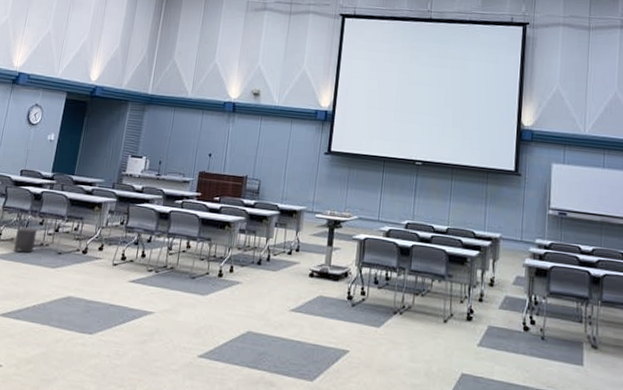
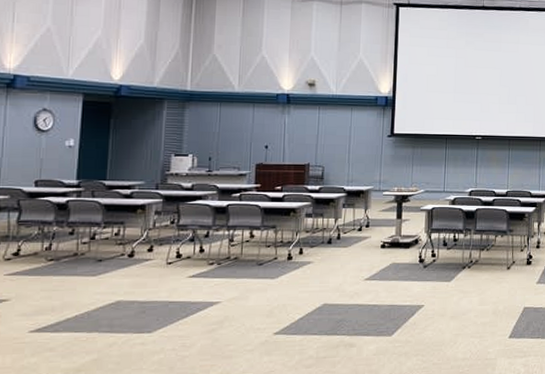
pedal bin: present [14,227,37,254] -> none [39,240,67,266]

